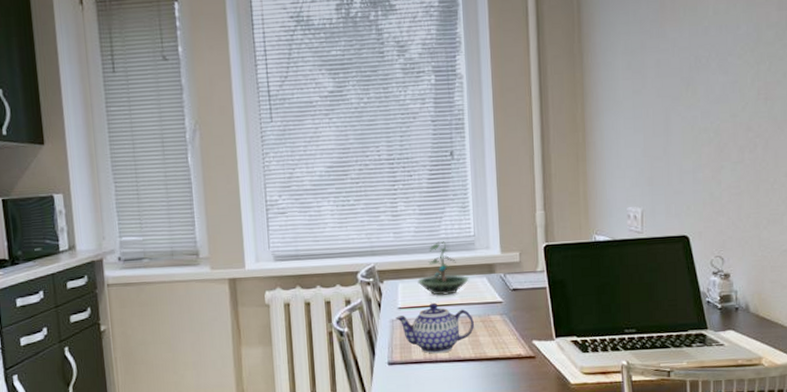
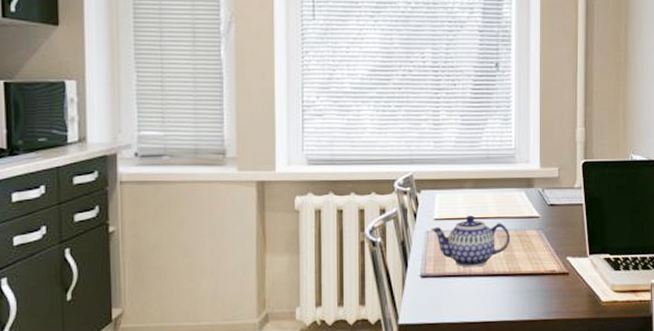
terrarium: present [417,241,469,295] -> none [455,153,507,208]

